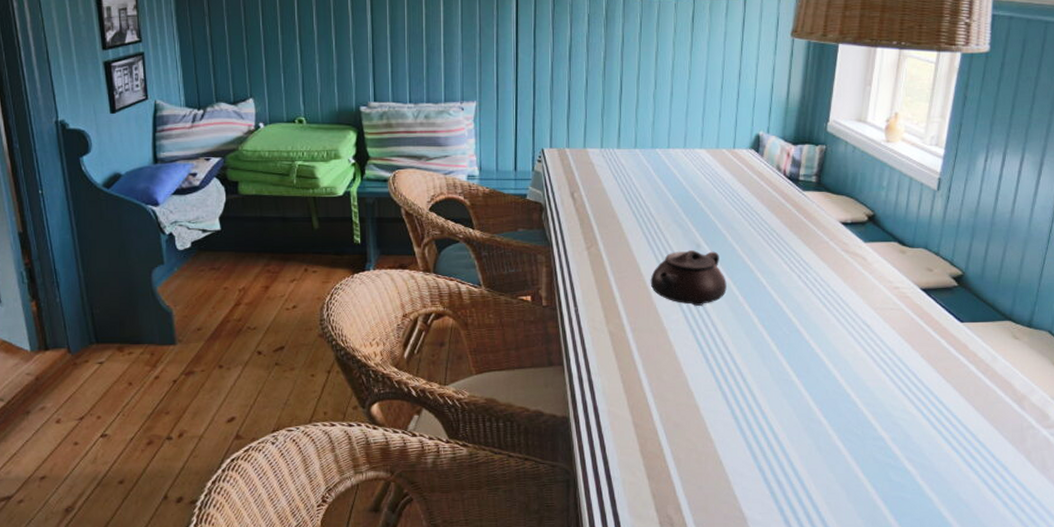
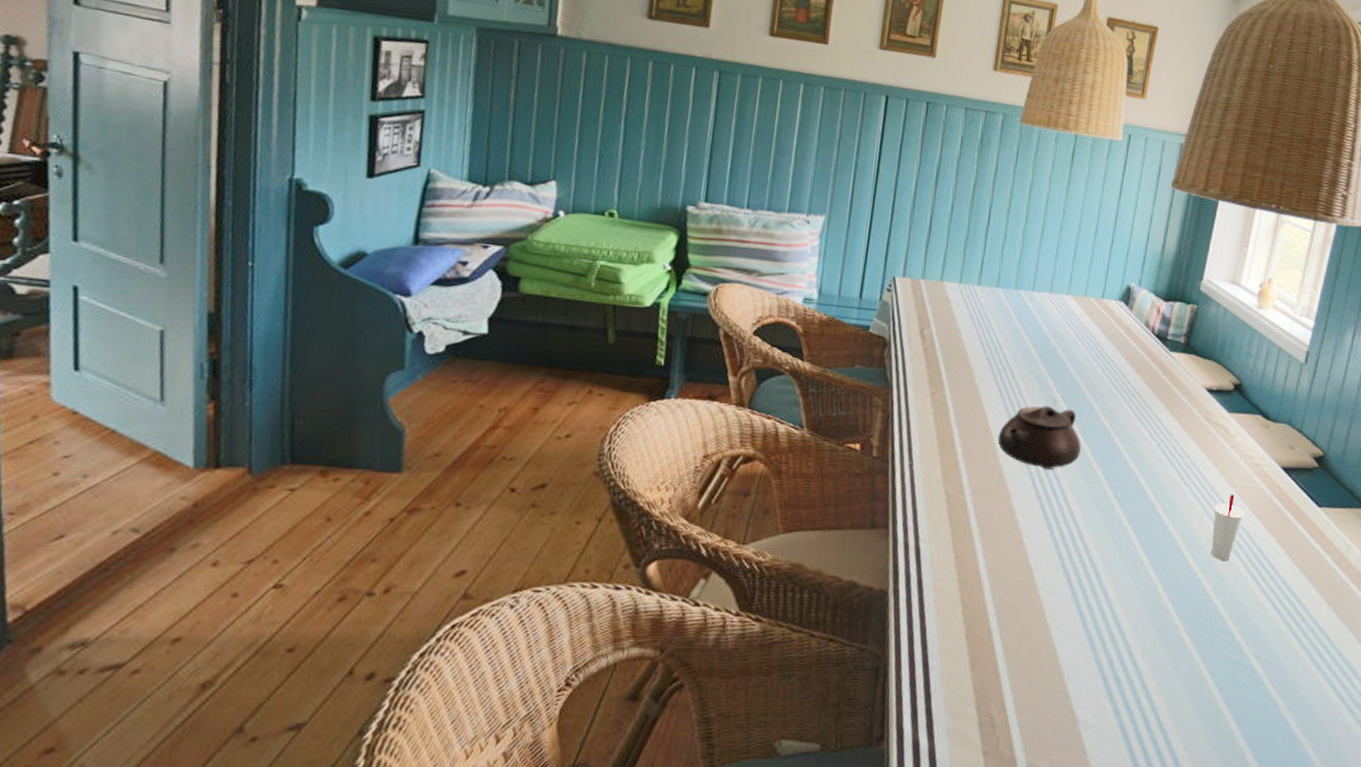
cup: none [857,316,887,377] -> present [1210,494,1245,562]

